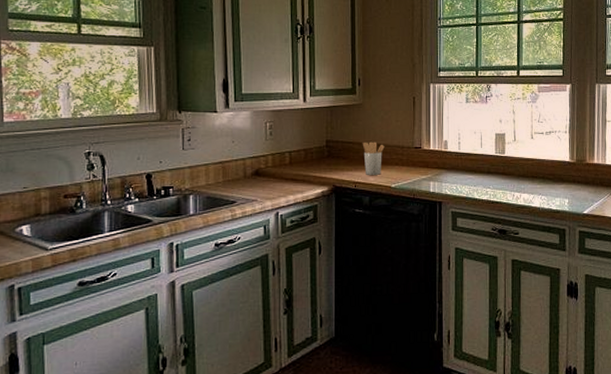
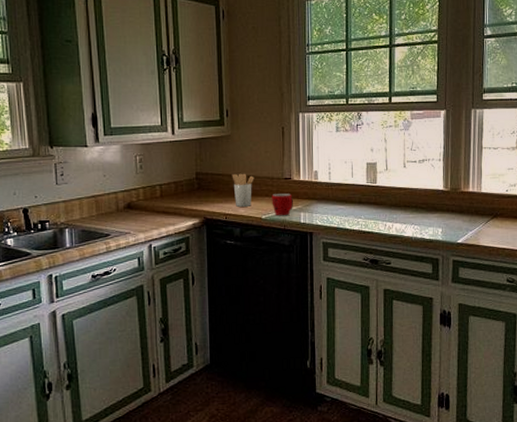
mug: none [401,162,423,185] -> present [271,193,293,216]

